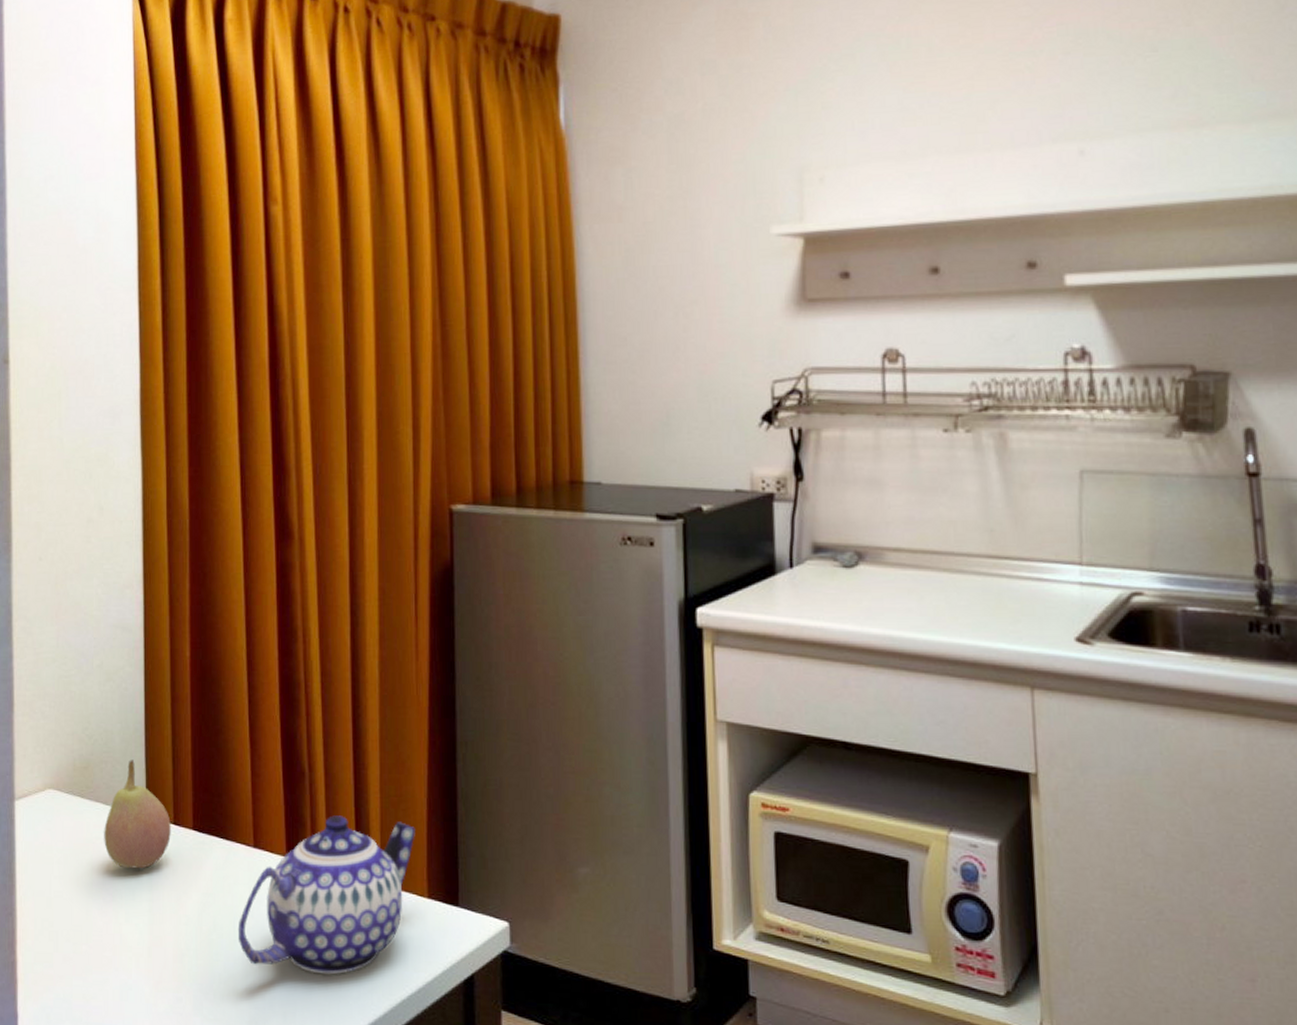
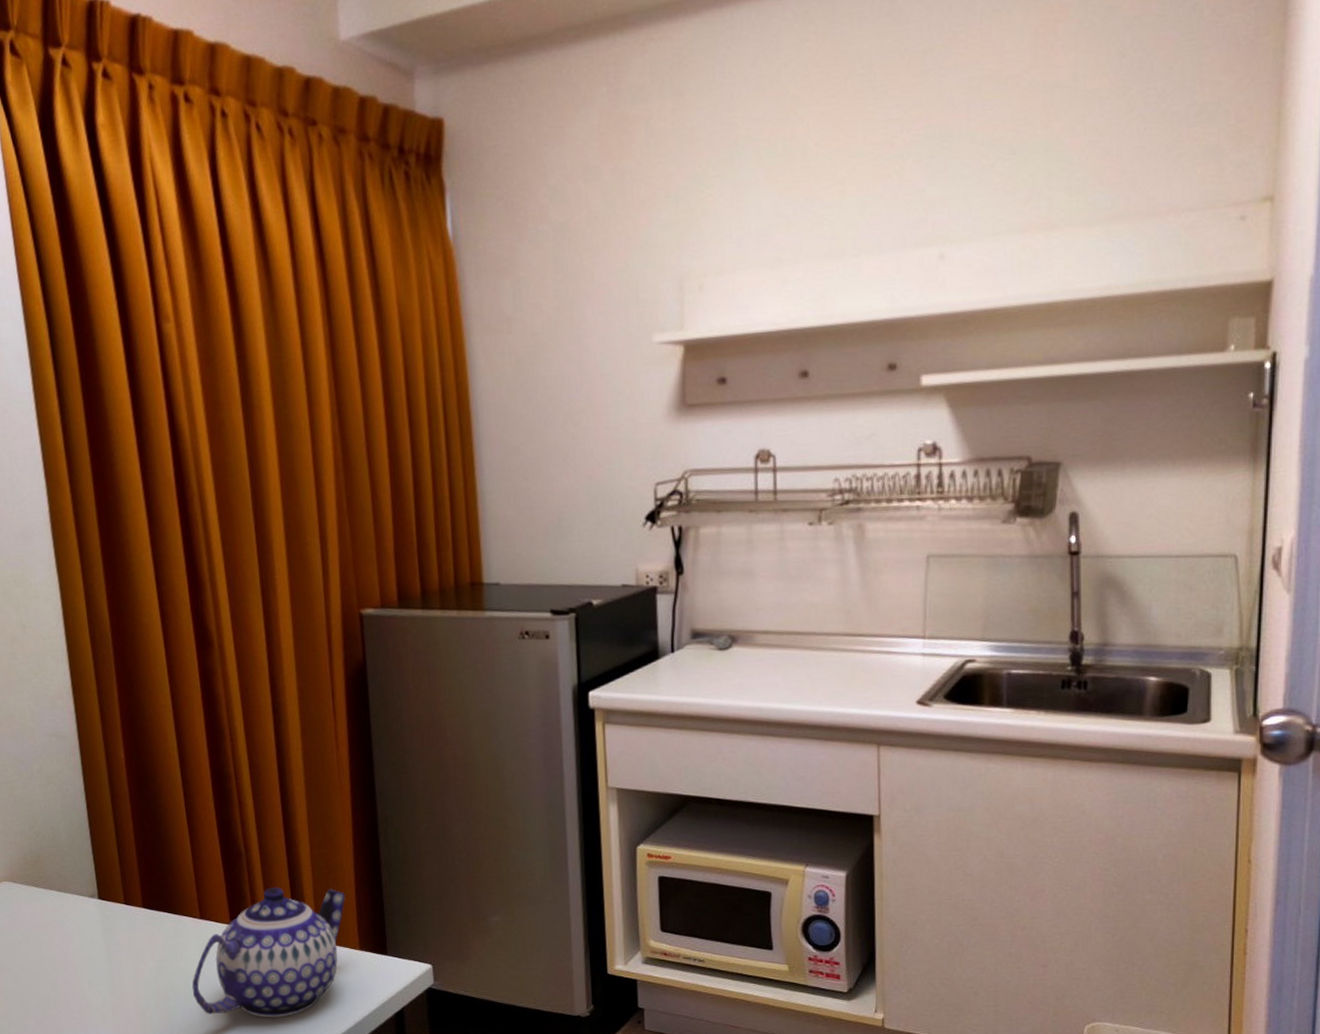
fruit: present [104,760,171,869] -> none [60,851,123,944]

